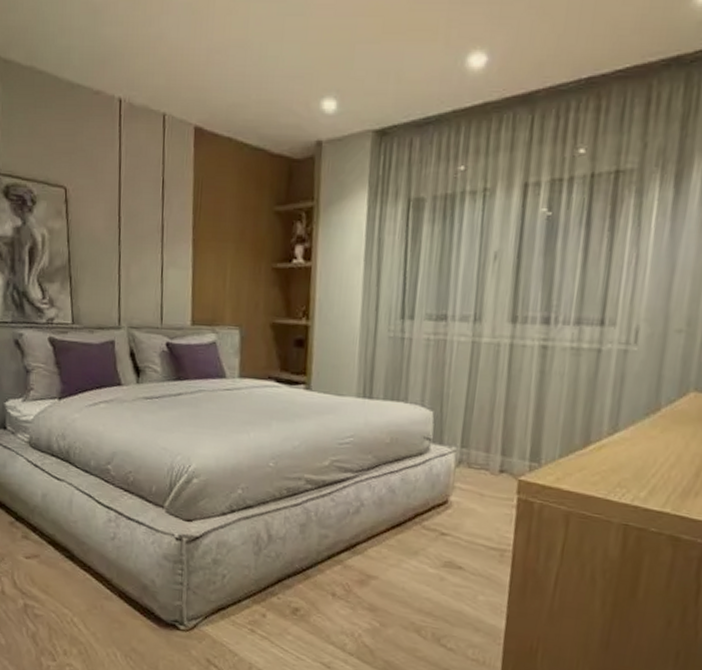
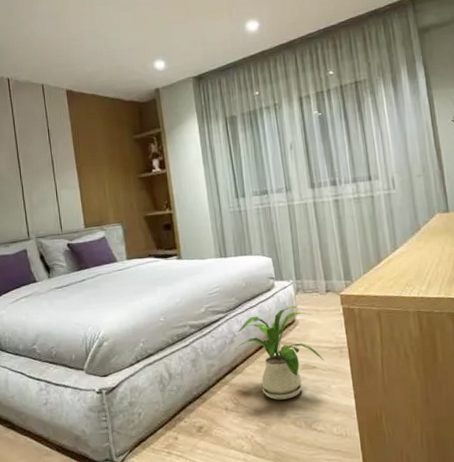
house plant: none [359,480,477,601] -> present [235,305,325,400]

